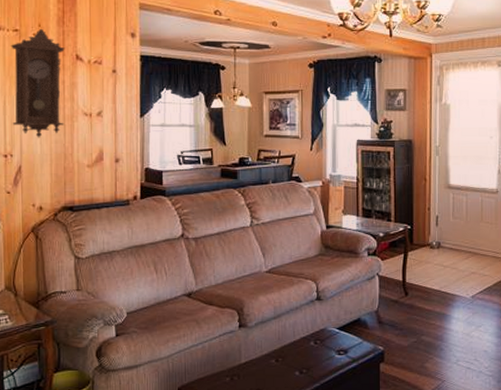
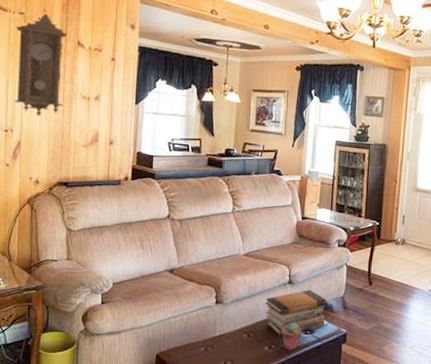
book stack: none [292,306,360,359] -> present [265,290,327,336]
potted succulent: none [312,343,334,375] -> present [281,322,302,351]

